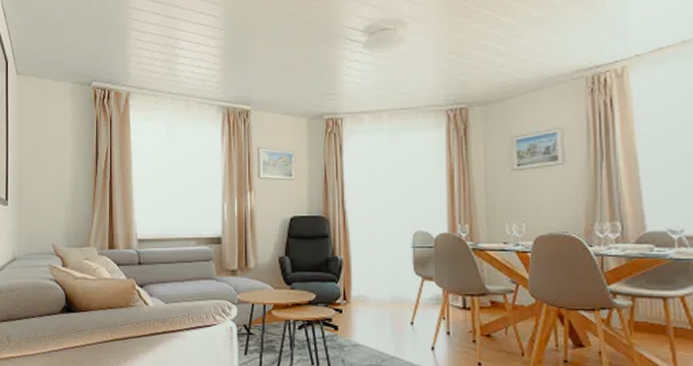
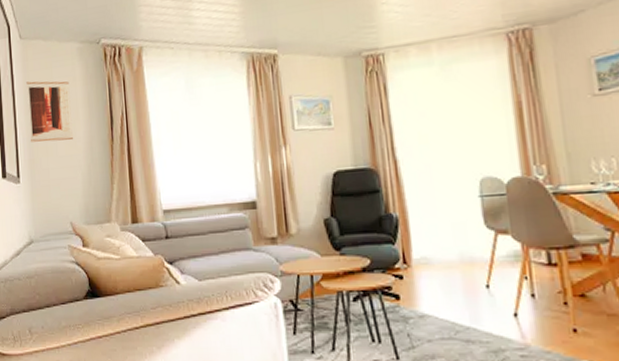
wall art: none [20,114,61,171] -> present [26,81,74,142]

